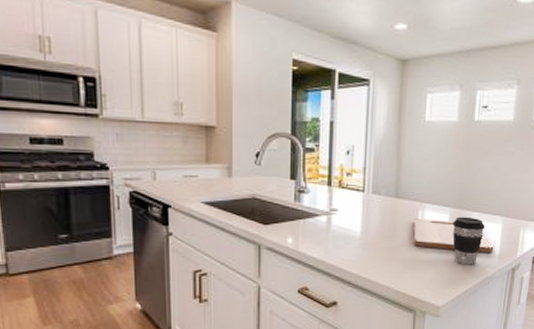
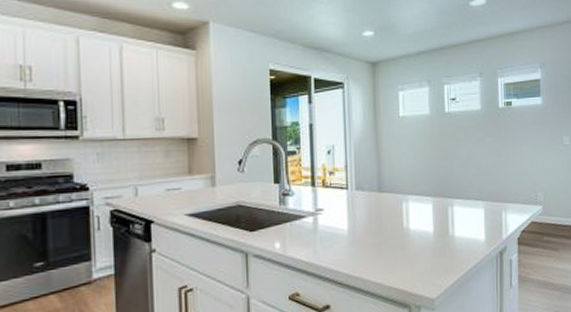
cutting board: present [413,218,494,252] -> none [399,209,479,239]
coffee cup: present [452,216,486,265] -> none [436,204,469,253]

